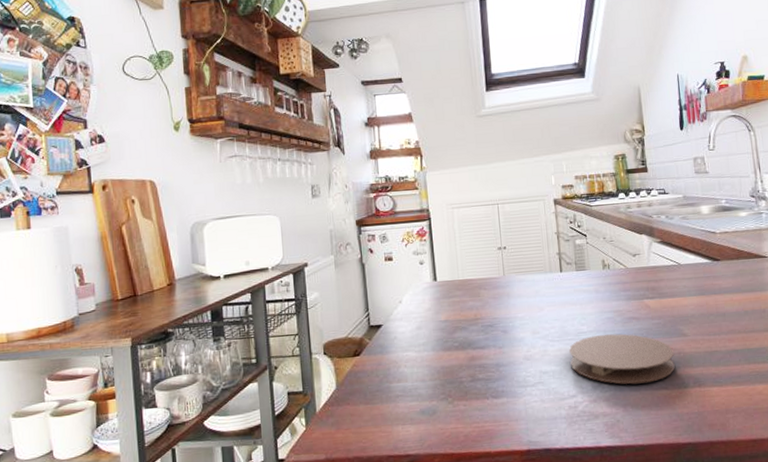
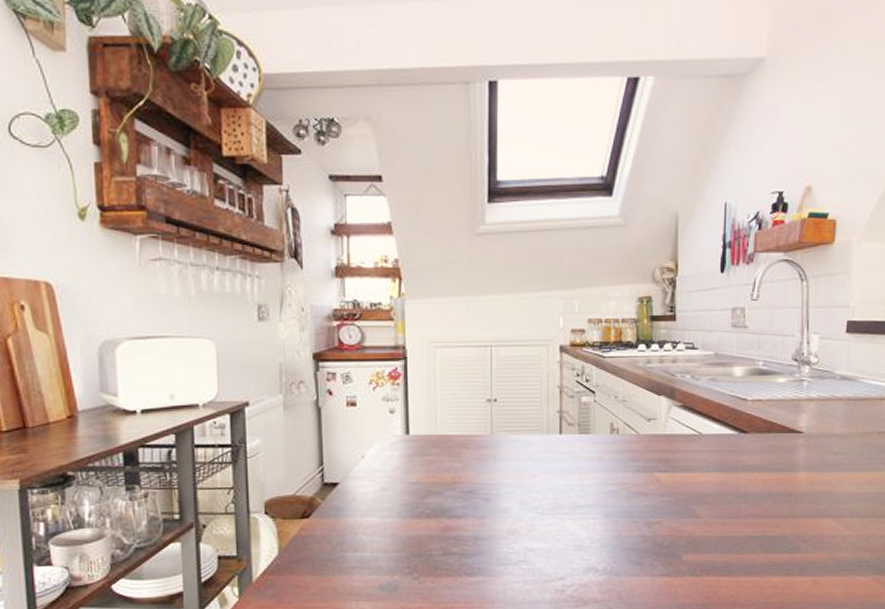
coaster: present [569,333,675,384] -> none [562,510,682,569]

